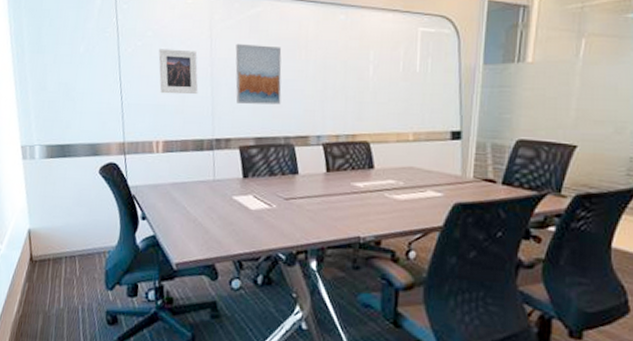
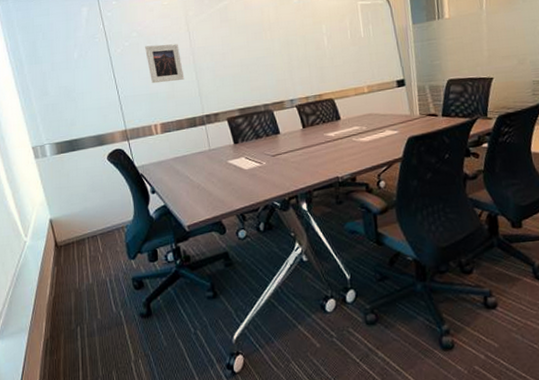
wall art: present [235,43,282,105] -> none [211,31,256,83]

